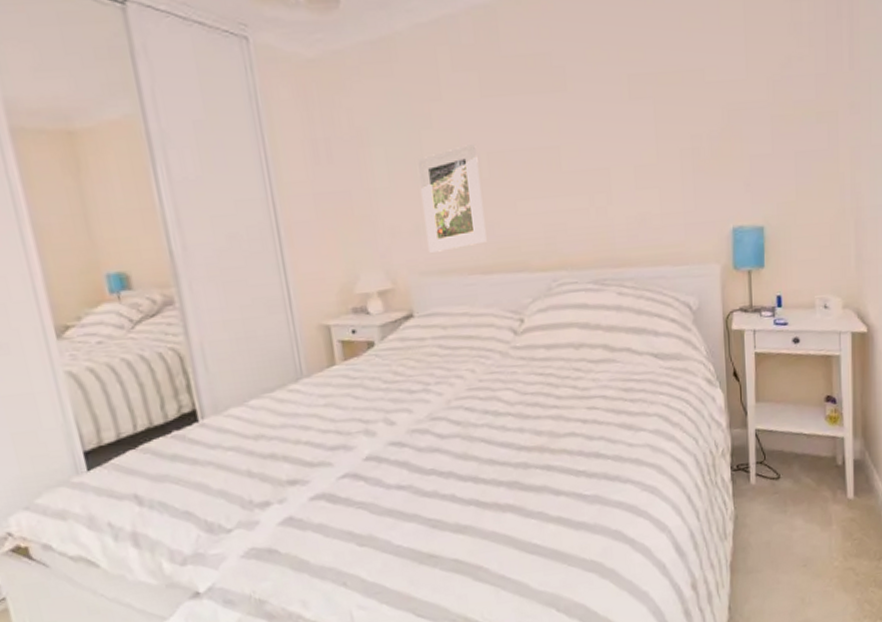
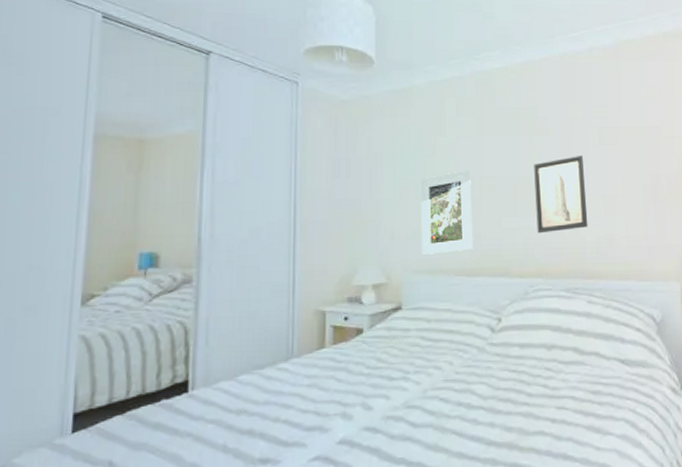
wall art: none [551,115,617,218] -> present [534,156,588,234]

